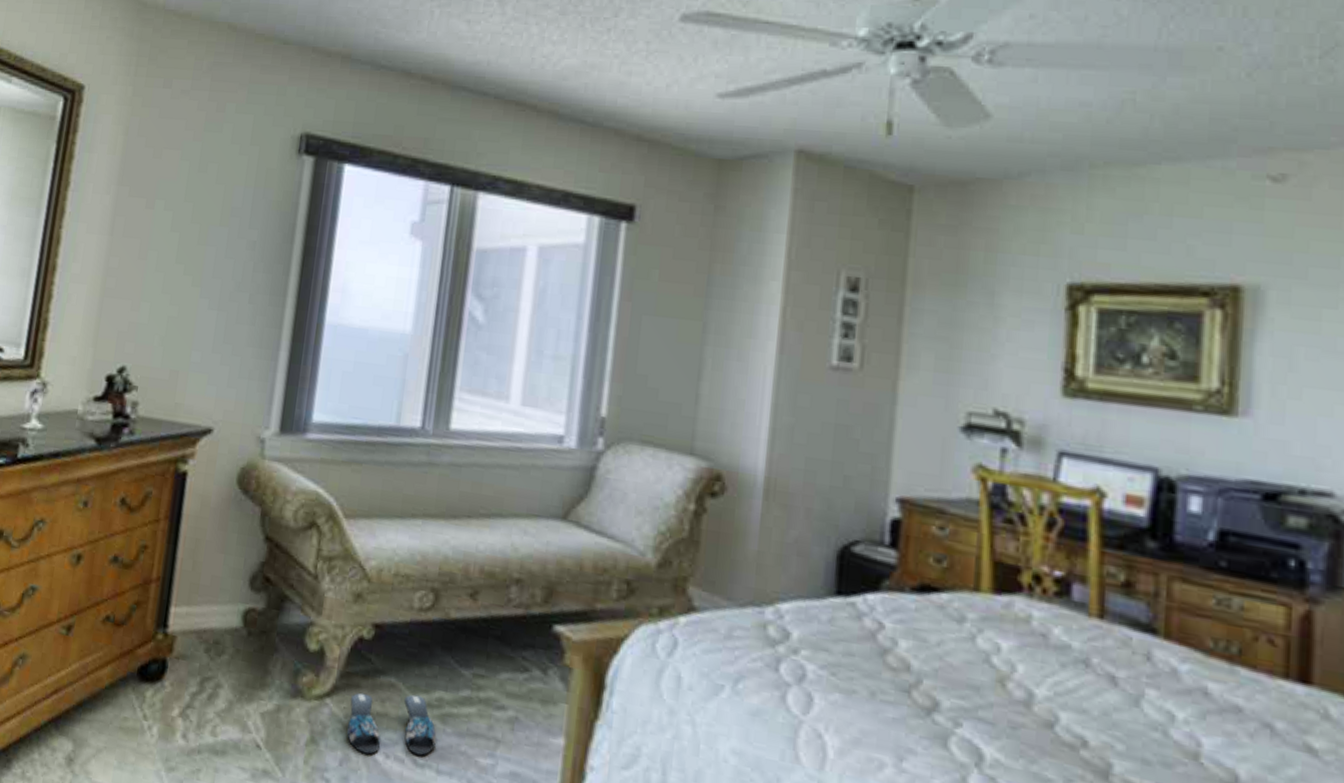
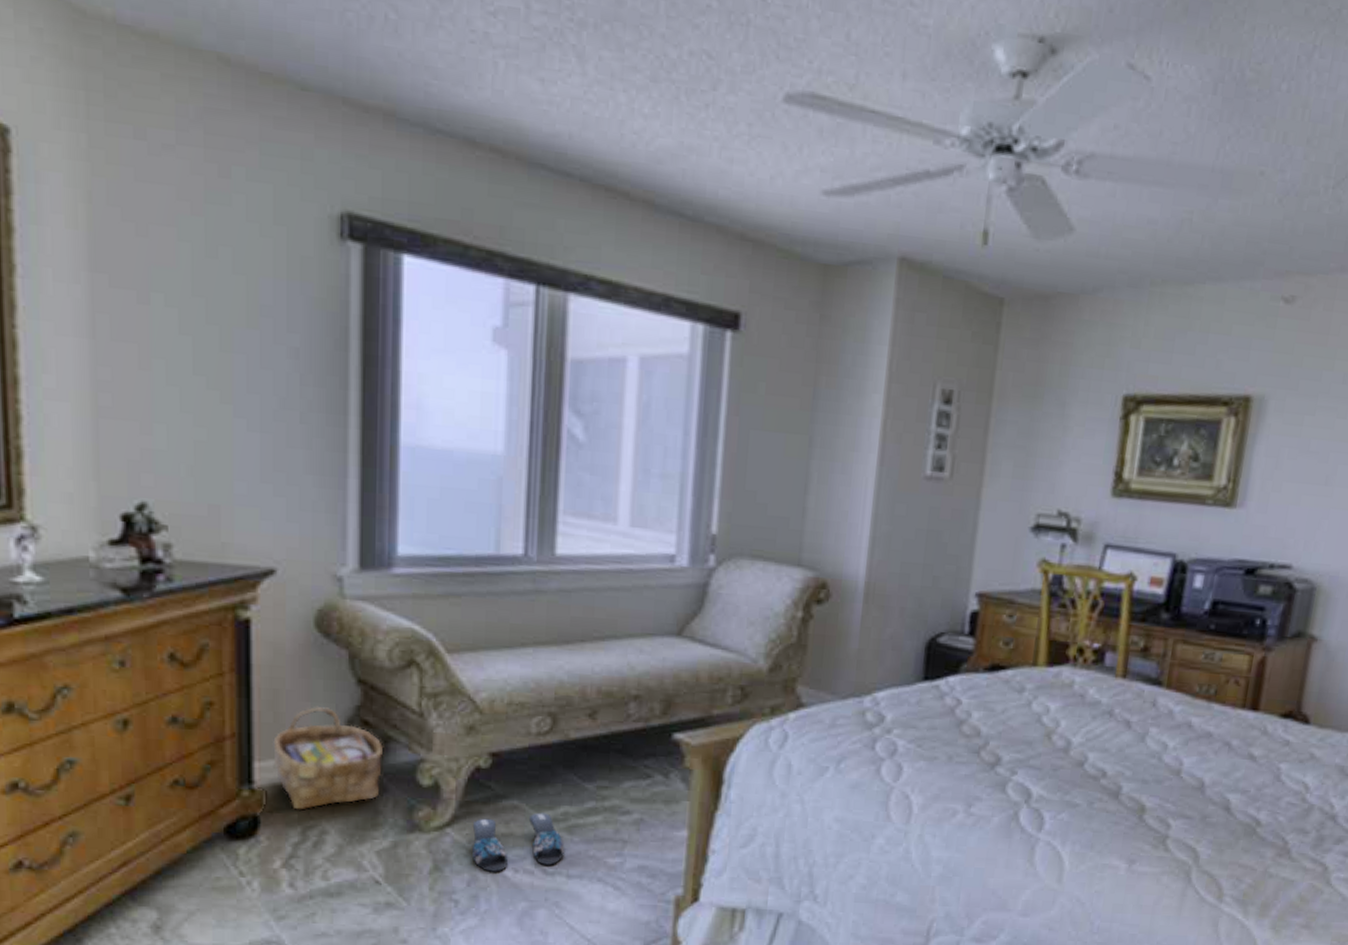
woven basket: none [187,558,280,660] -> present [273,705,384,810]

